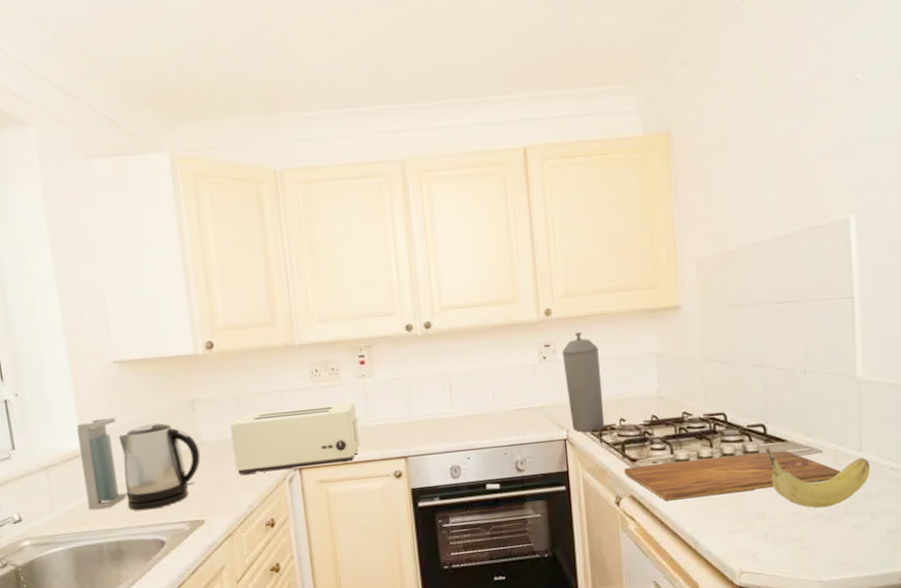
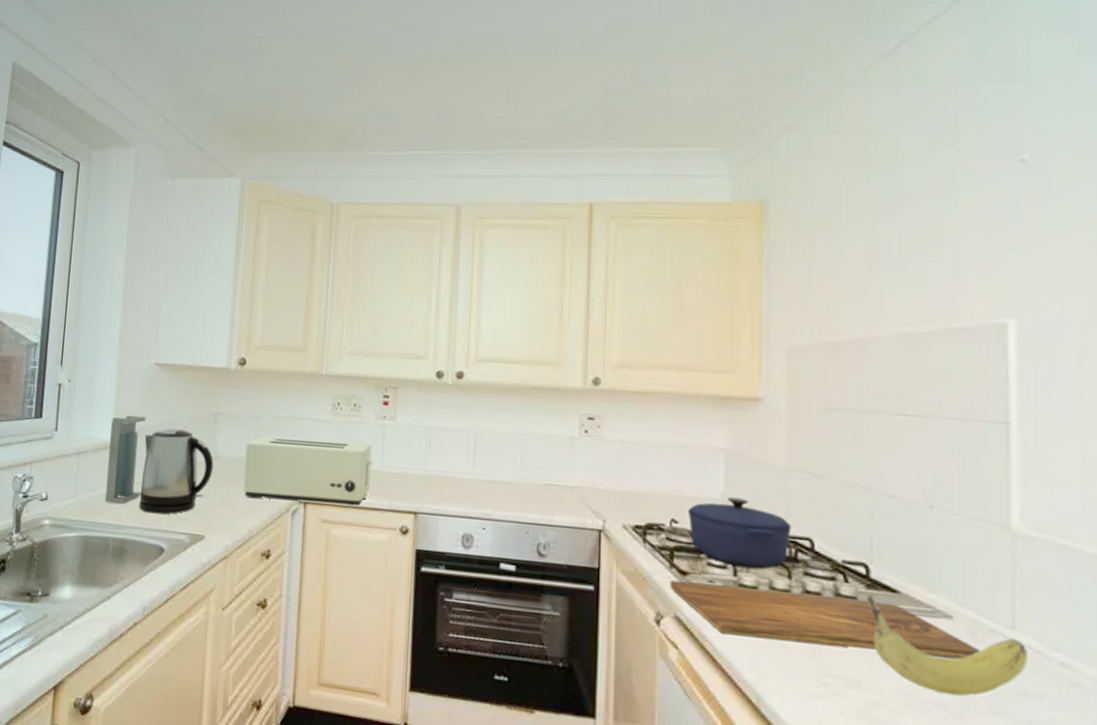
canister: present [562,332,605,433] -> none [607,409,653,528]
cooking pot: none [632,391,710,447] -> present [687,497,792,570]

